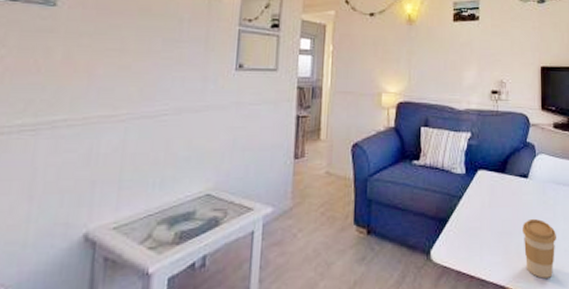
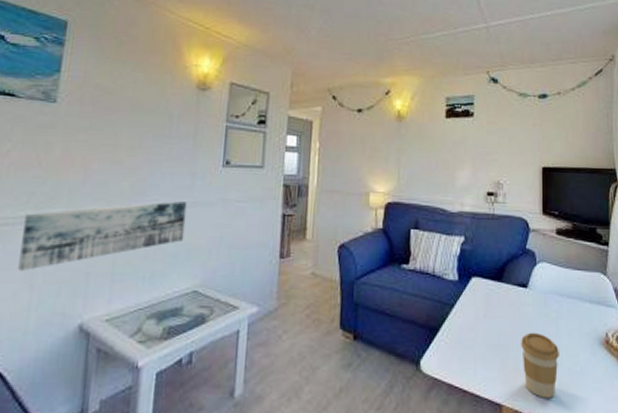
wall art: none [15,106,199,181] -> present [18,201,187,271]

